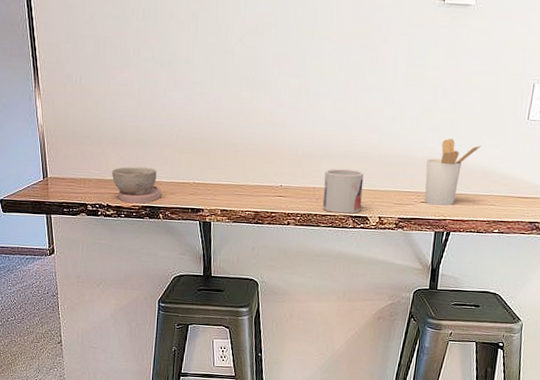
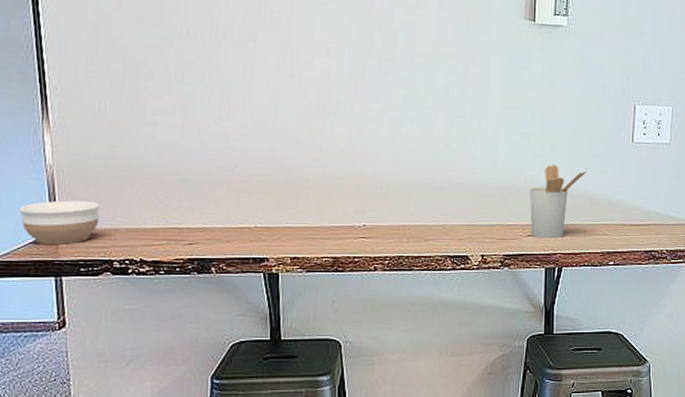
bowl: none [20,154,77,189] -> present [18,200,100,244]
bowl: present [111,166,162,204] -> none [146,210,214,256]
mug: present [322,168,364,214] -> none [415,202,461,254]

